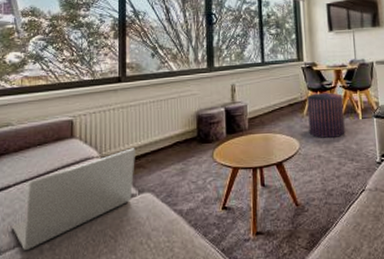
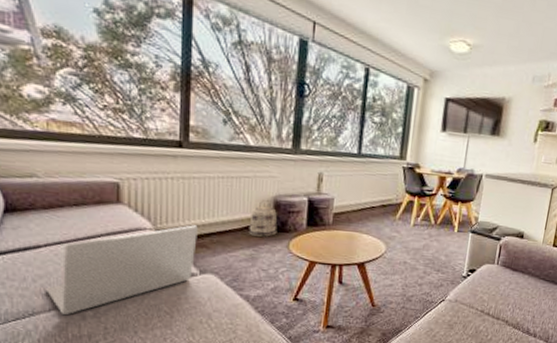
basket: none [177,116,202,150] -> present [248,200,278,237]
stool: present [307,92,345,138] -> none [398,198,442,247]

